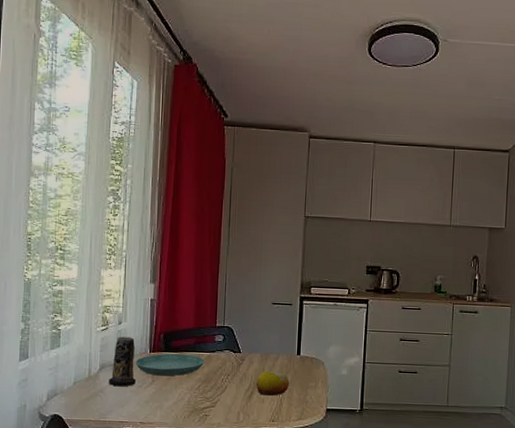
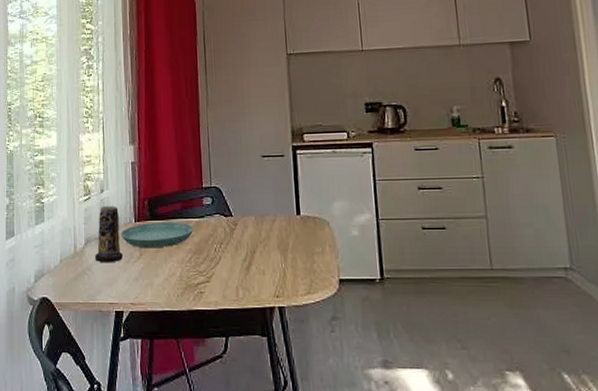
fruit: present [256,371,290,396] -> none [254,235,292,266]

